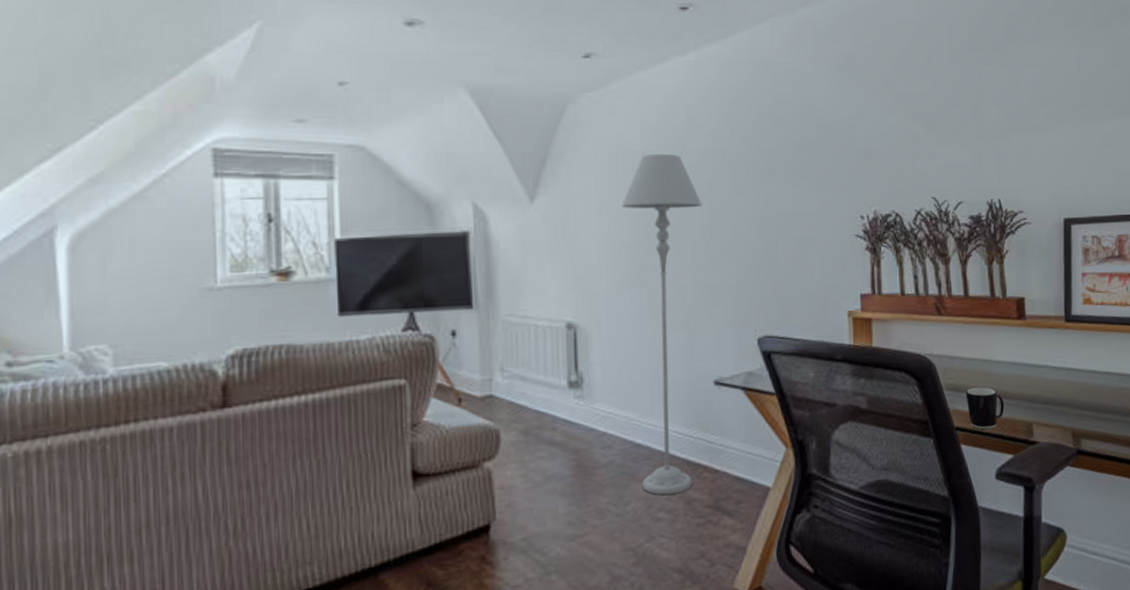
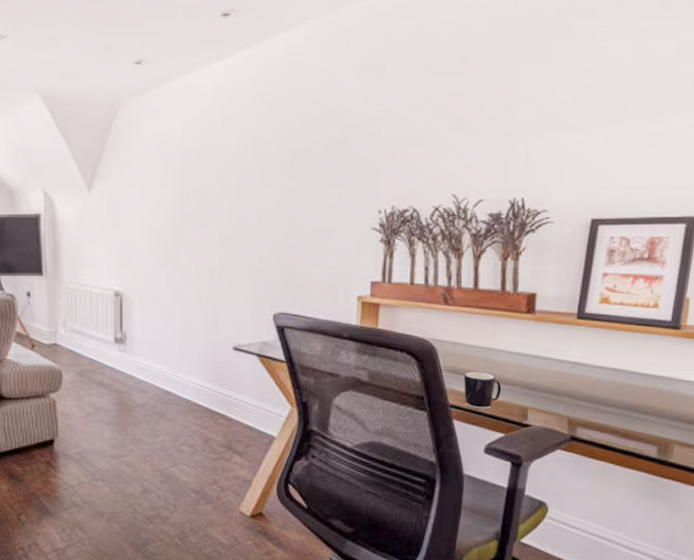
floor lamp: present [621,153,703,496] -> none [162,150,232,433]

